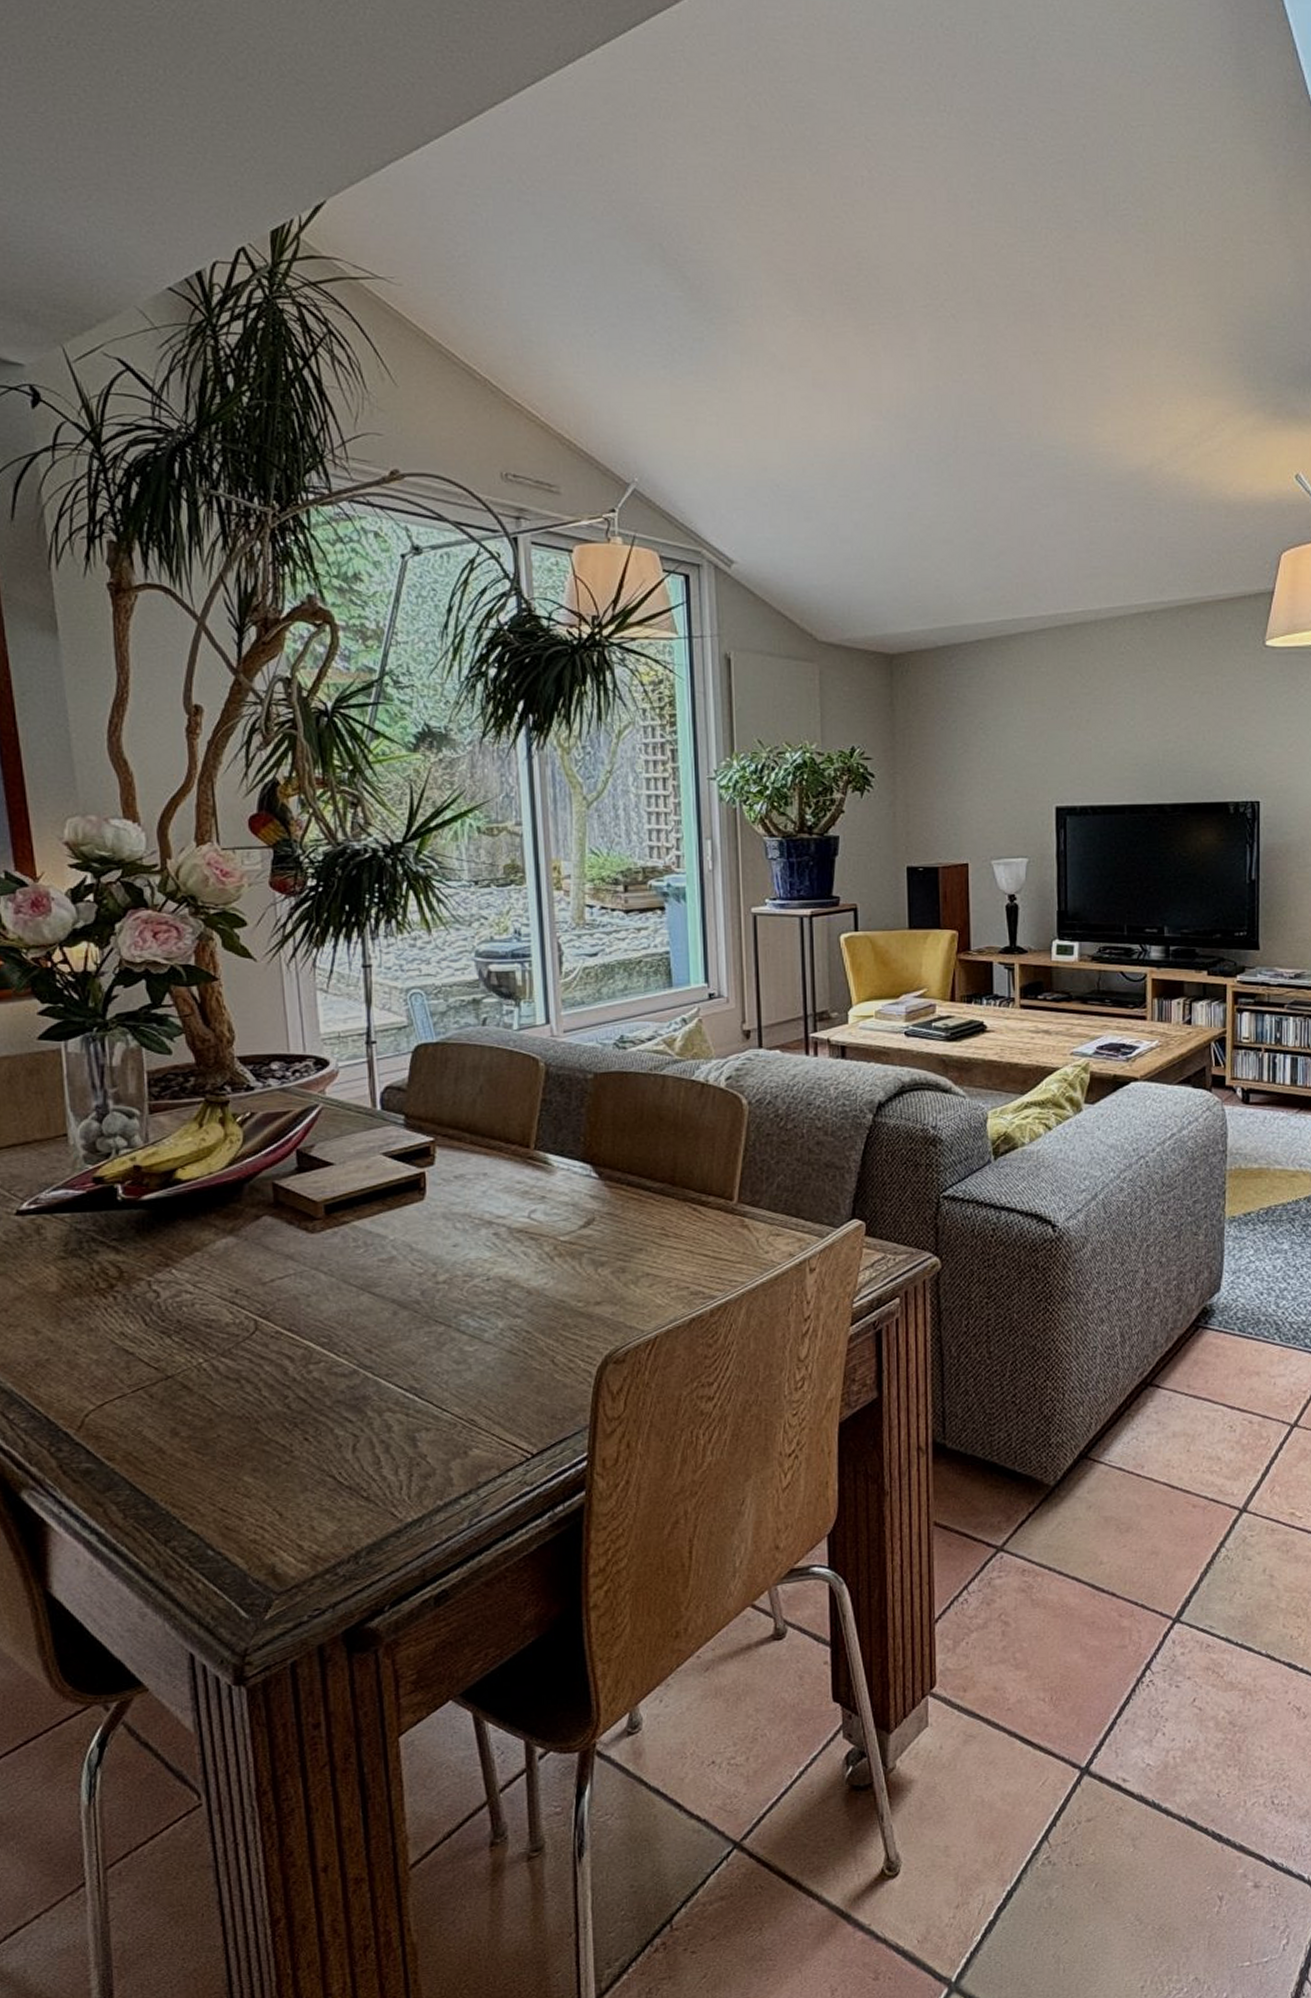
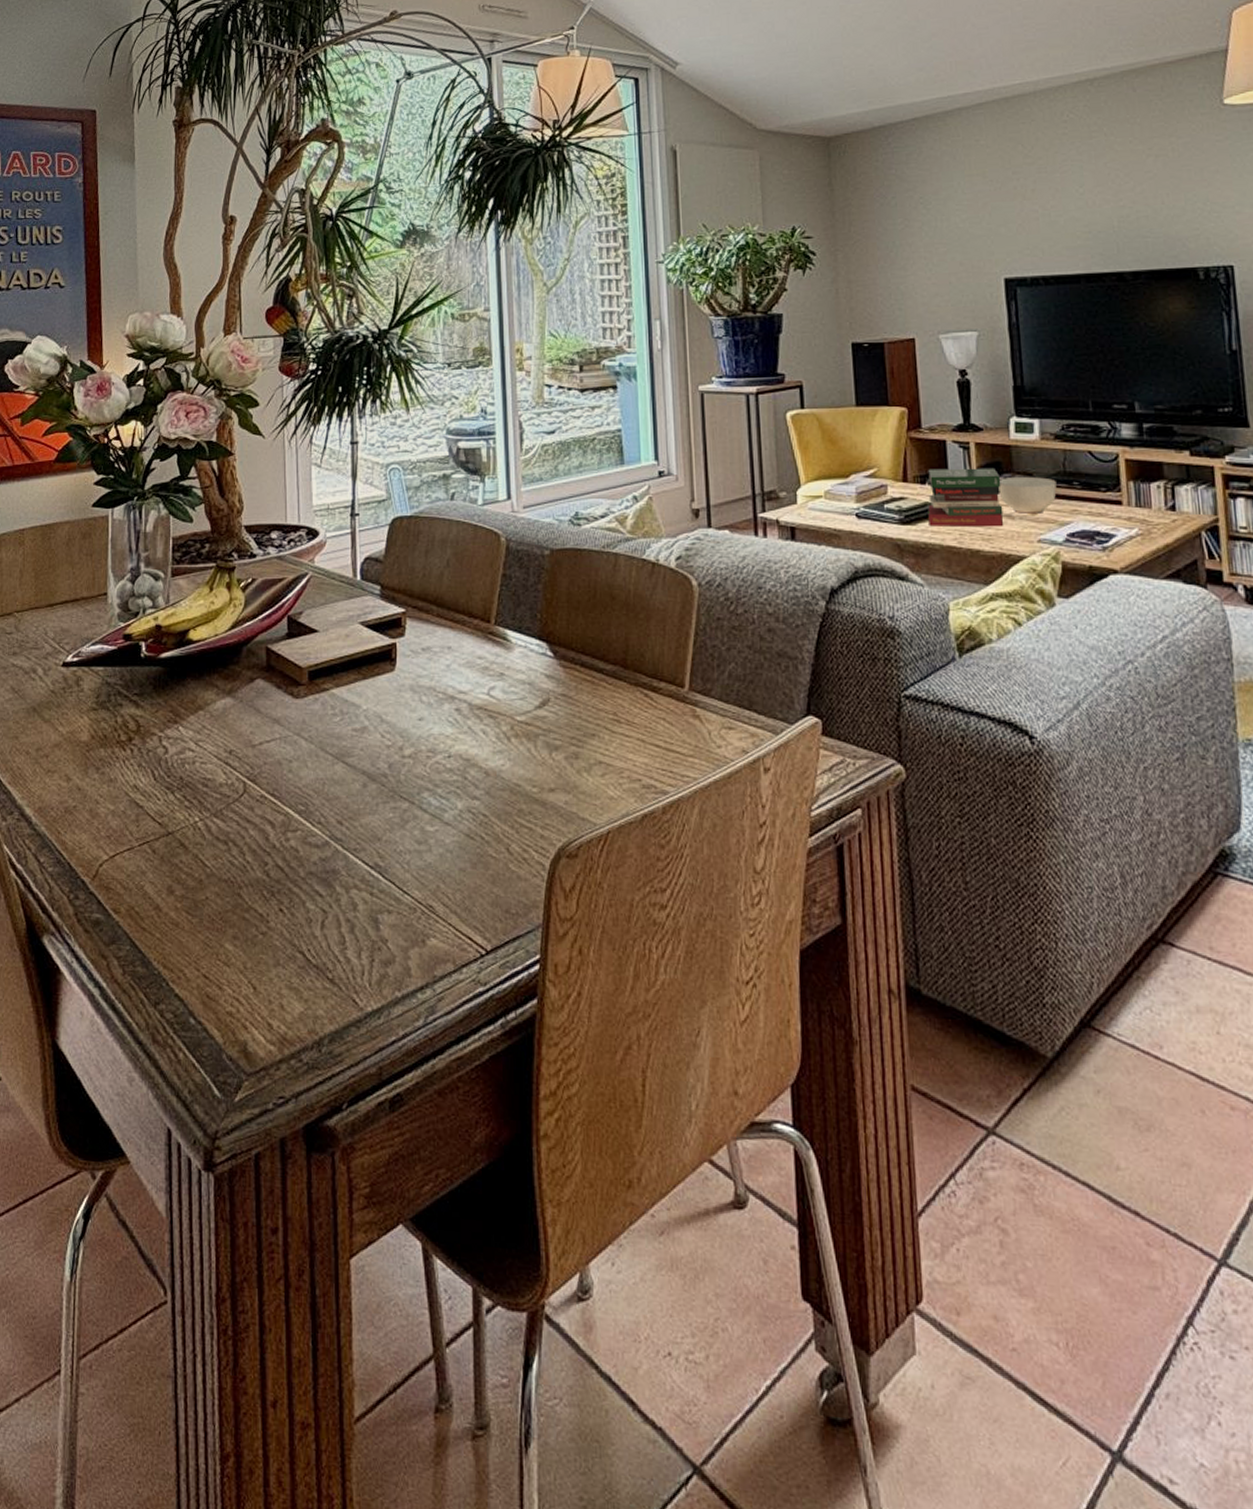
books: none [973,987,1042,1043] -> present [928,467,1004,527]
bowl: none [1038,995,1090,1029] -> present [998,476,1057,514]

